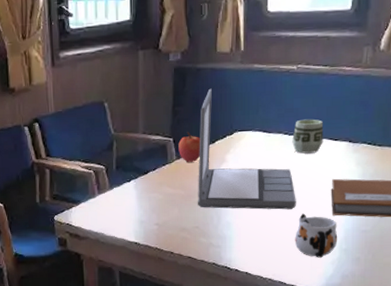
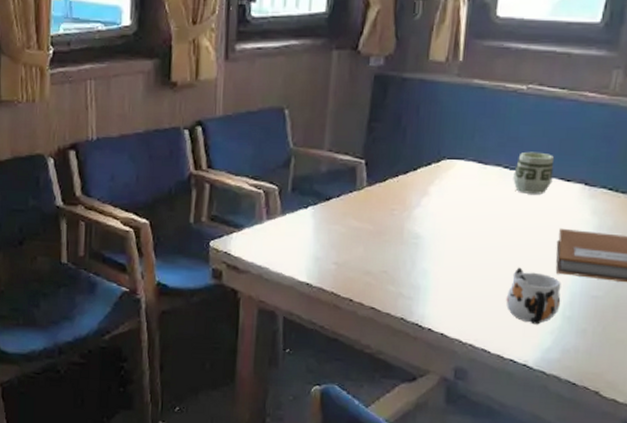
apple: present [178,132,201,162] -> none [370,154,400,192]
laptop: present [197,88,296,210] -> none [388,103,512,261]

